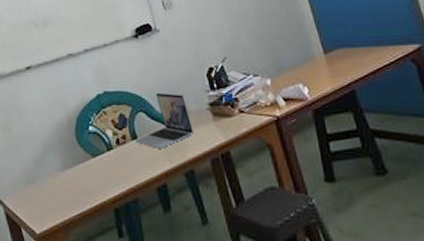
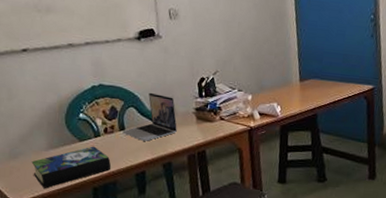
book: none [48,161,130,214] -> present [31,146,112,188]

